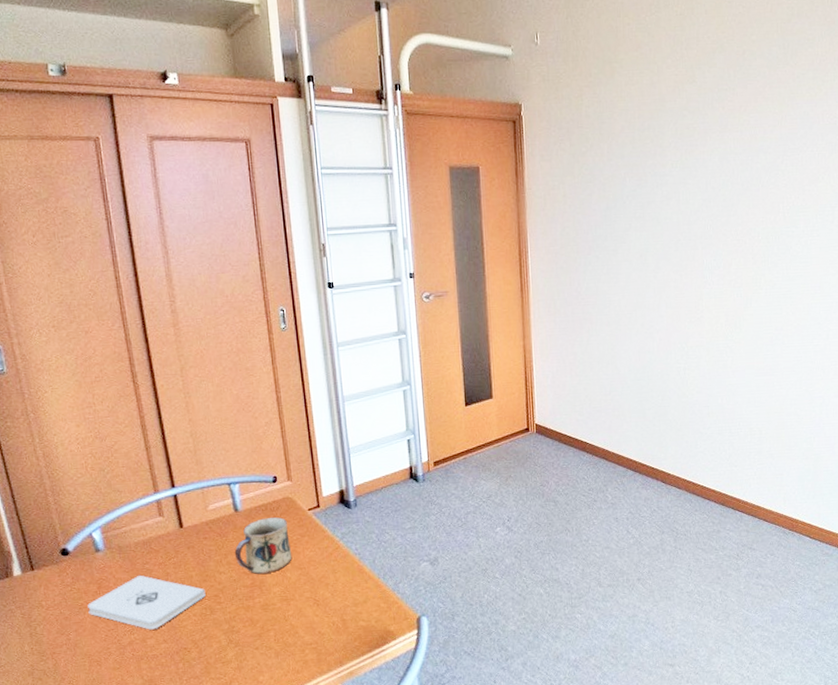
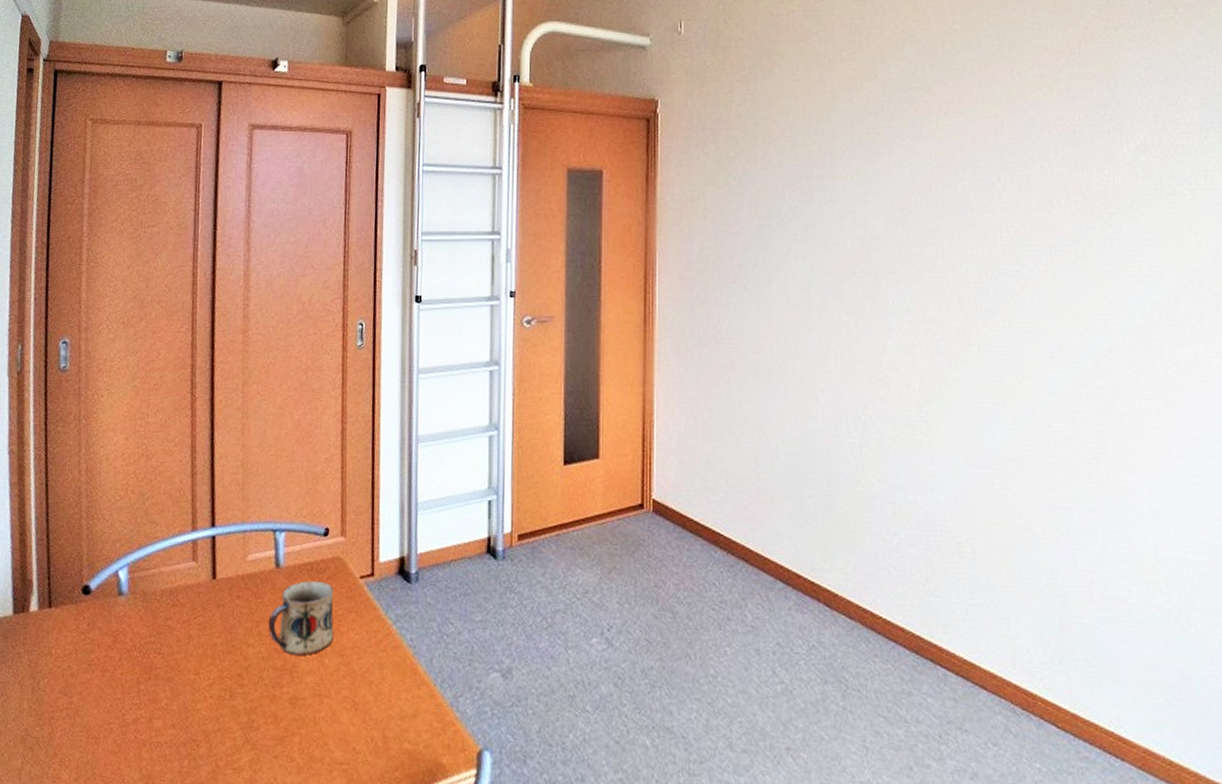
notepad: present [88,575,206,630] -> none [97,632,228,708]

